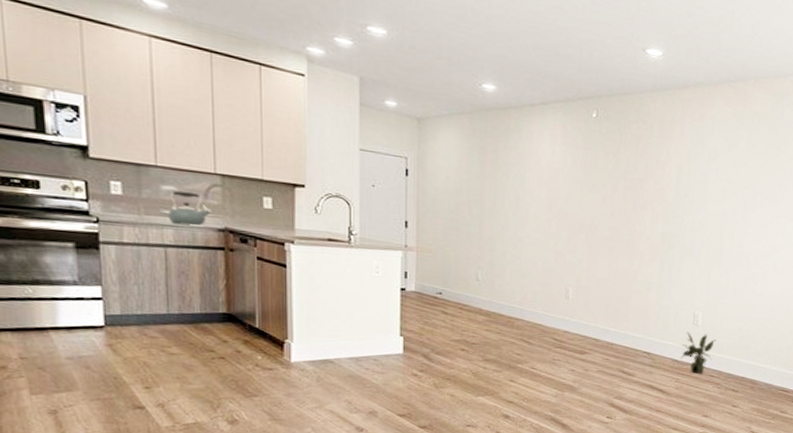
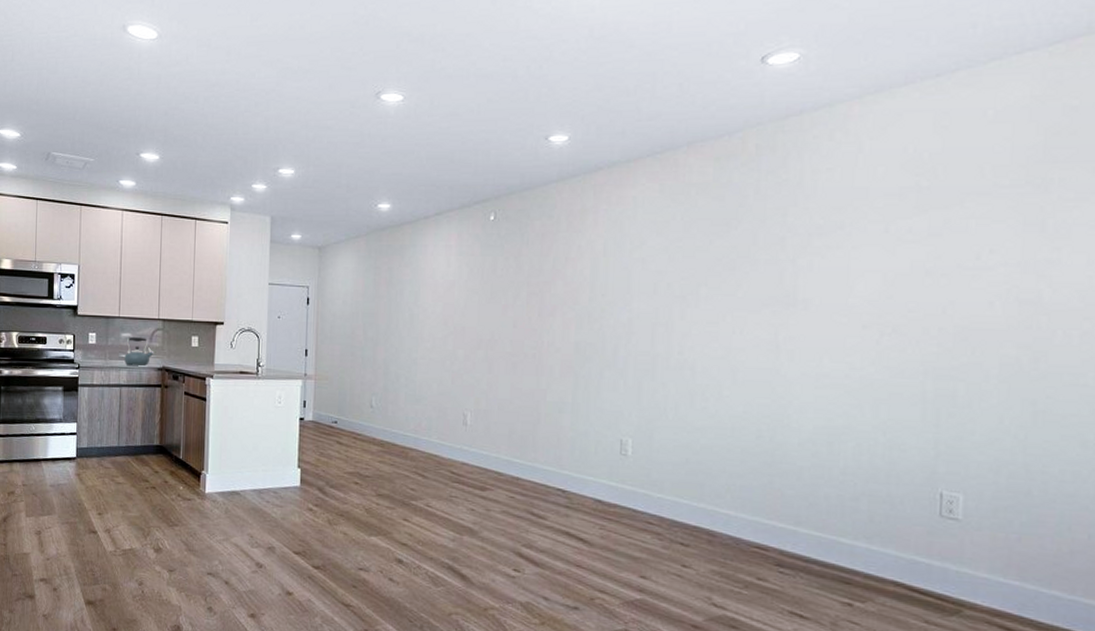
potted plant: present [680,331,716,374] -> none [604,464,653,520]

